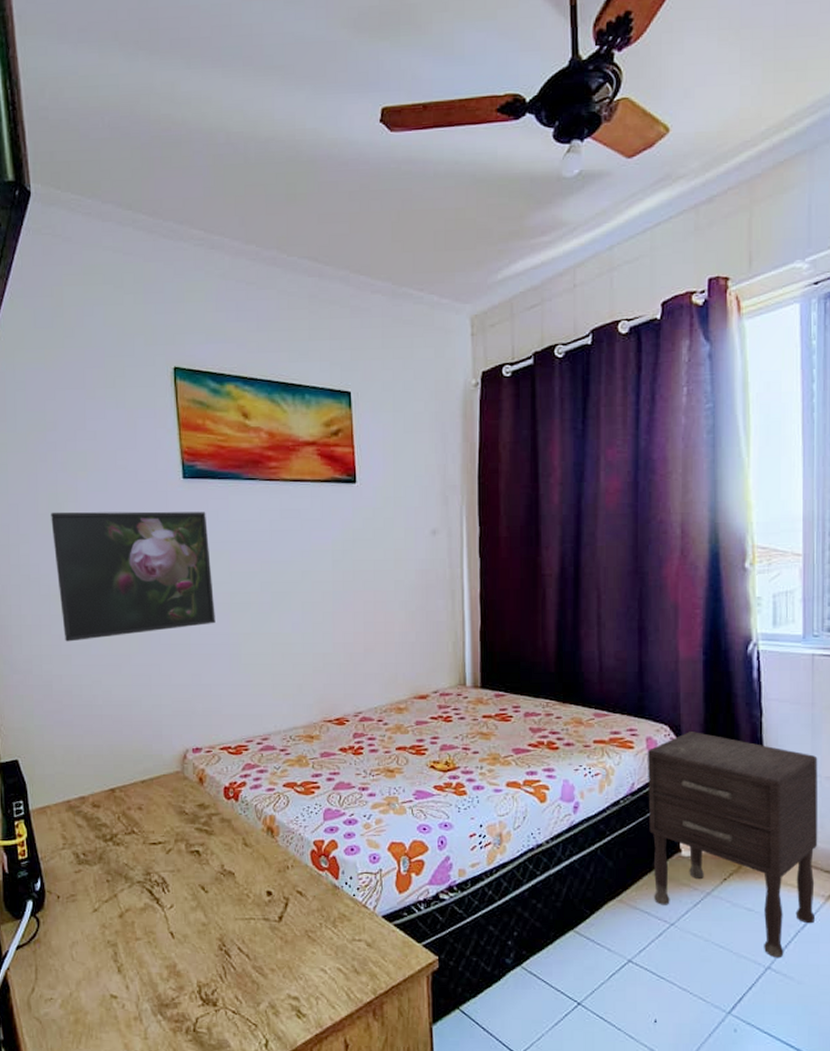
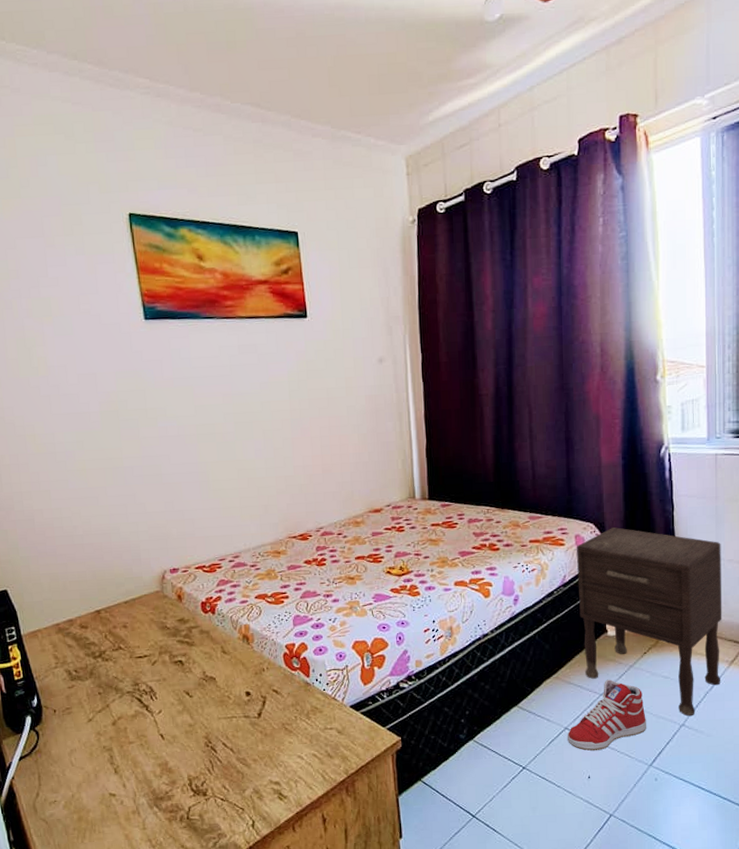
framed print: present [51,511,215,642] -> none [20,350,184,478]
sneaker: none [630,907,725,990] -> present [567,679,646,751]

